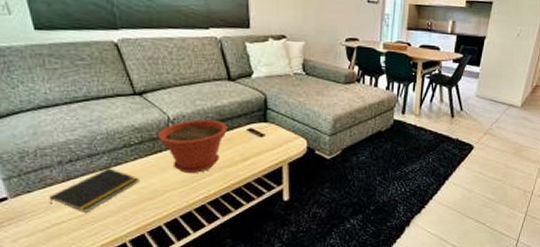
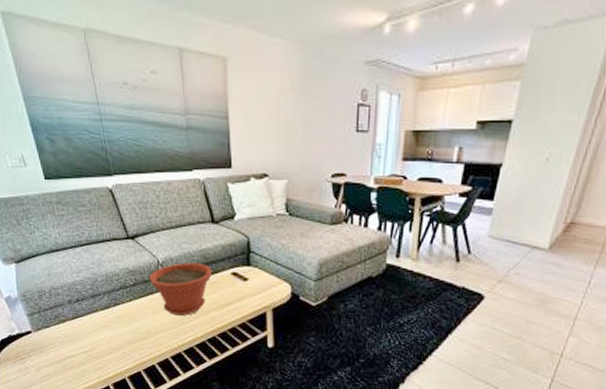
notepad: present [49,168,140,213] -> none [62,308,135,348]

